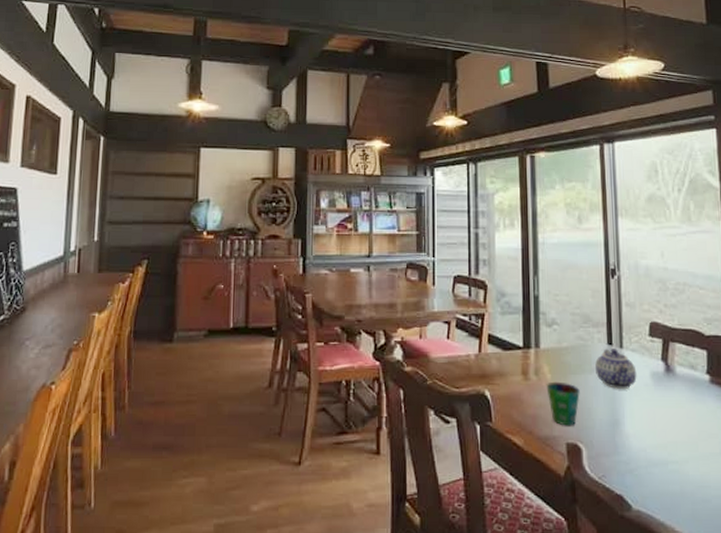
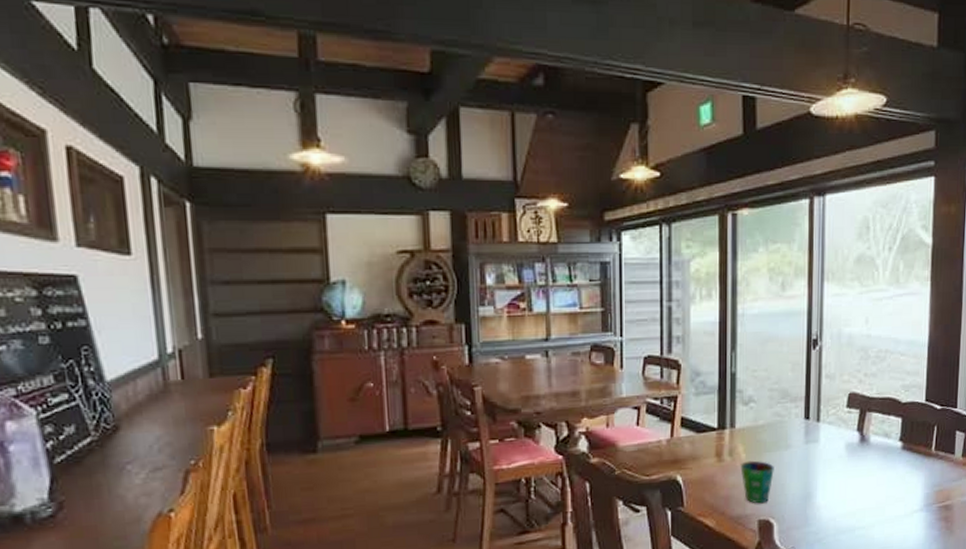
teapot: present [595,348,637,389] -> none [791,423,832,463]

